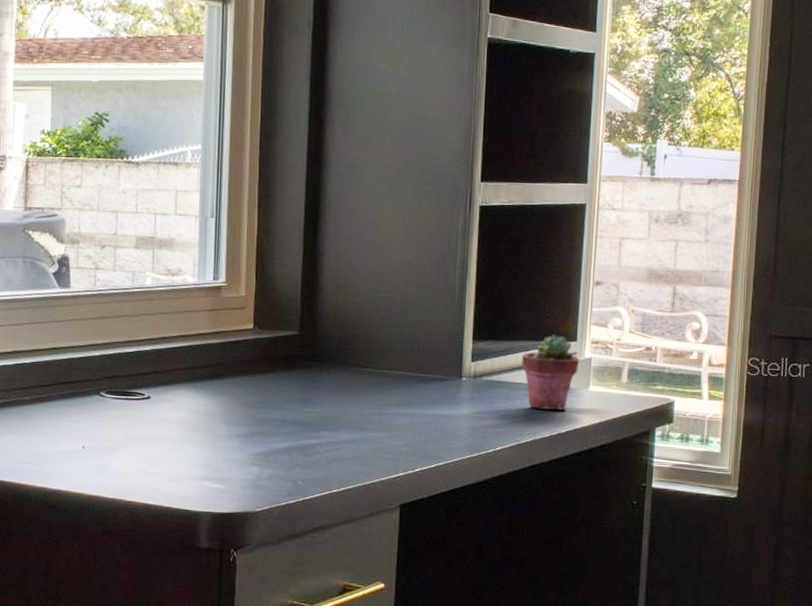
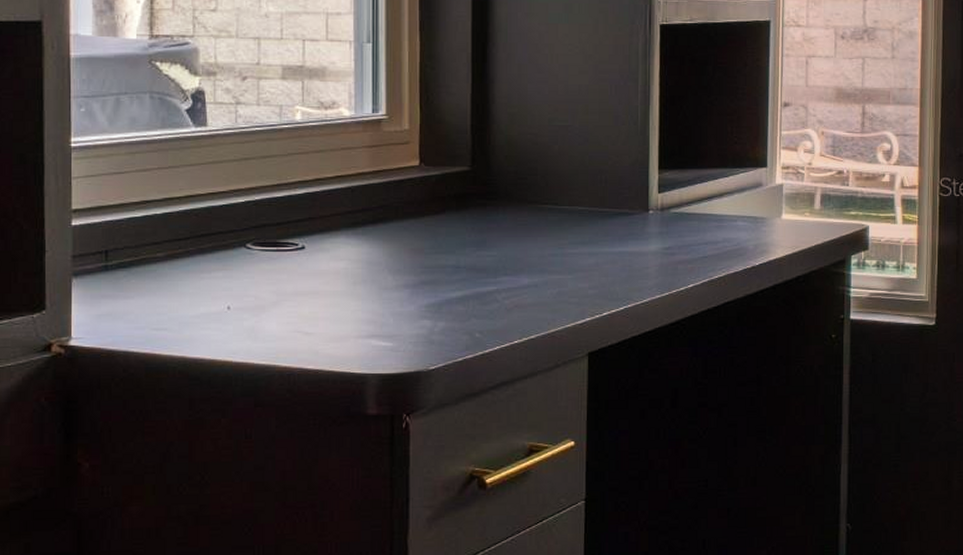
potted succulent: present [522,335,580,410] -> none [711,161,771,241]

